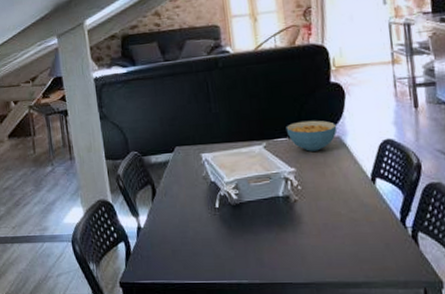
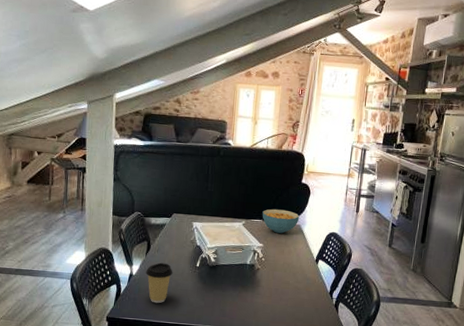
coffee cup: none [155,208,189,260] -> present [146,262,173,304]

